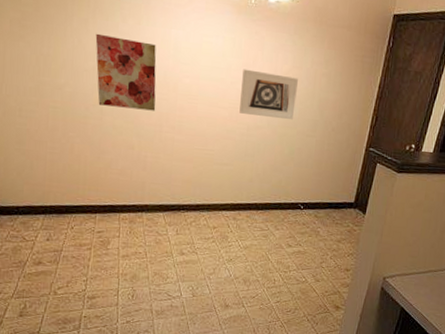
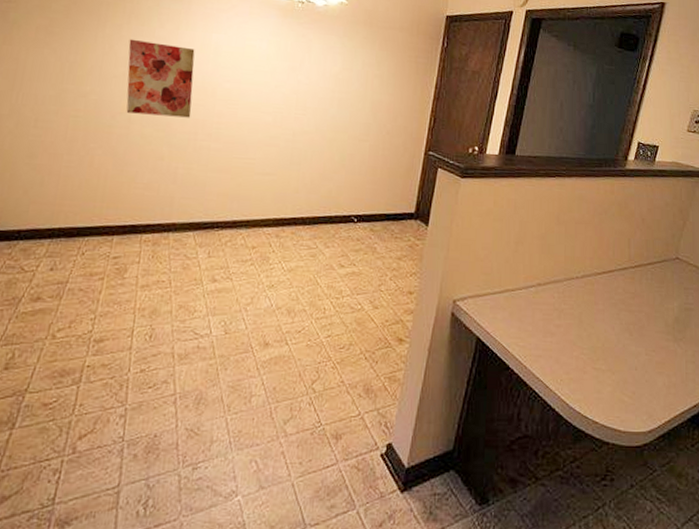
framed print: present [239,69,298,119] -> none [284,72,348,123]

